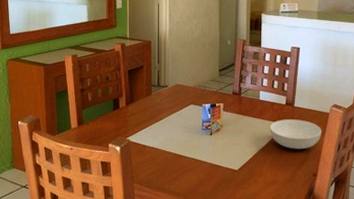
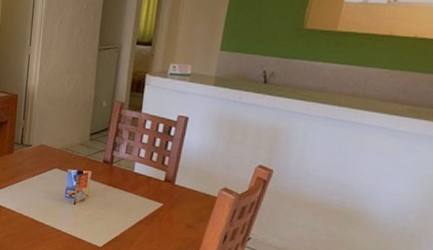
serving bowl: present [269,119,322,149] -> none [142,197,206,235]

